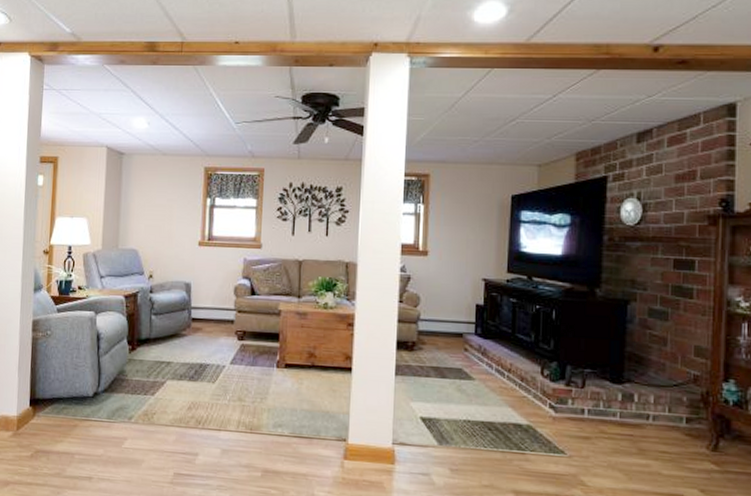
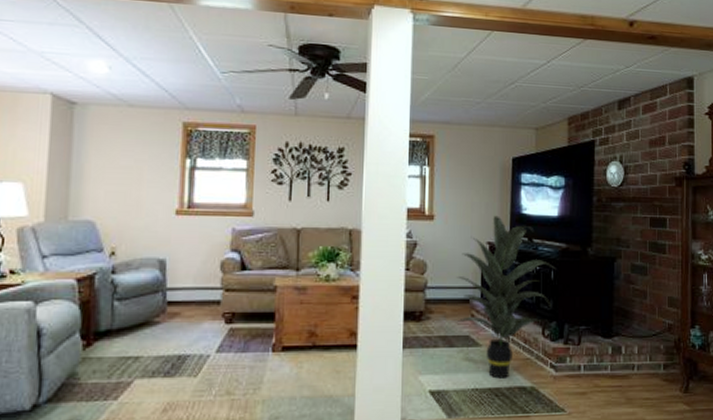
indoor plant: none [450,253,558,414] -> present [457,215,556,379]

